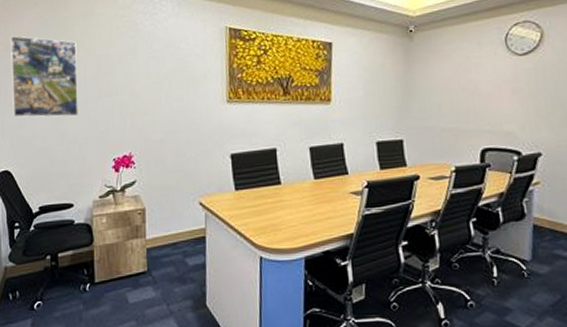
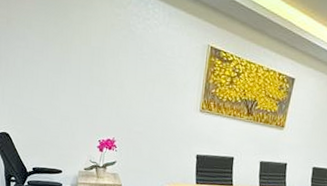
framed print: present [11,35,78,117] -> none [12,10,74,98]

